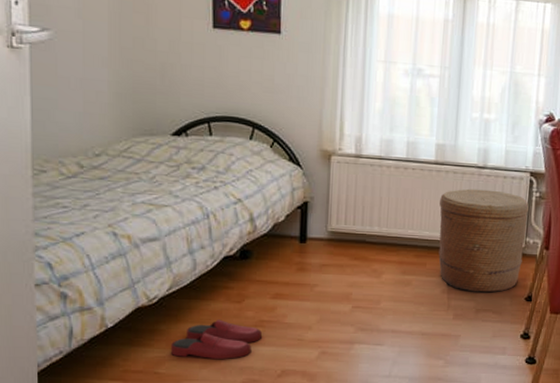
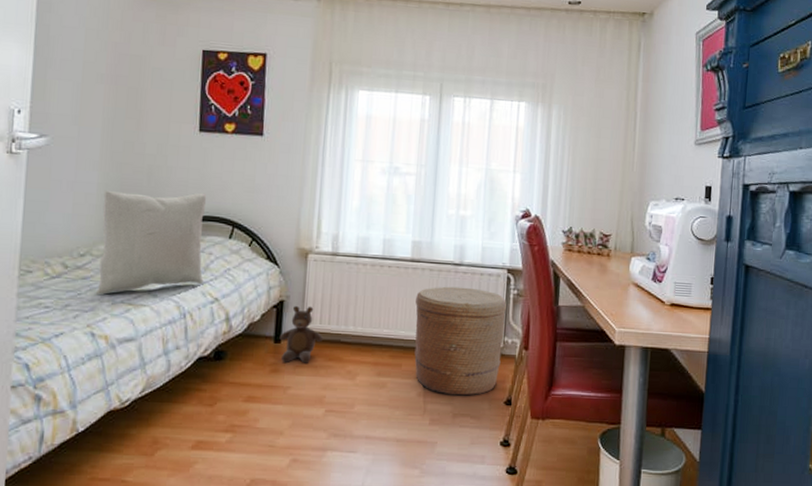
pillow: none [114,88,225,195] -> present [95,190,207,295]
slippers: present [171,319,262,360] -> none [140,424,232,468]
teddy bear: none [304,207,349,262] -> present [279,306,324,363]

